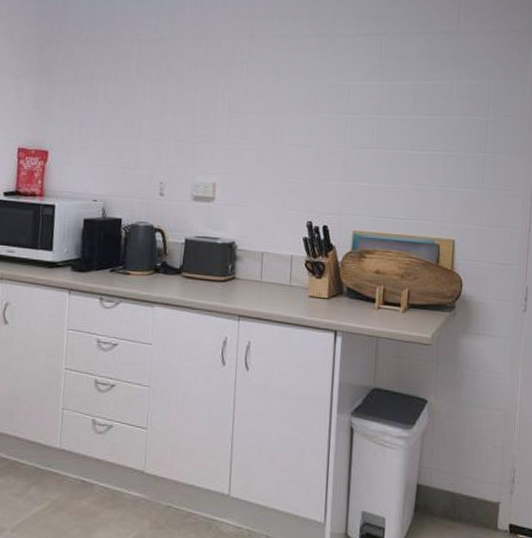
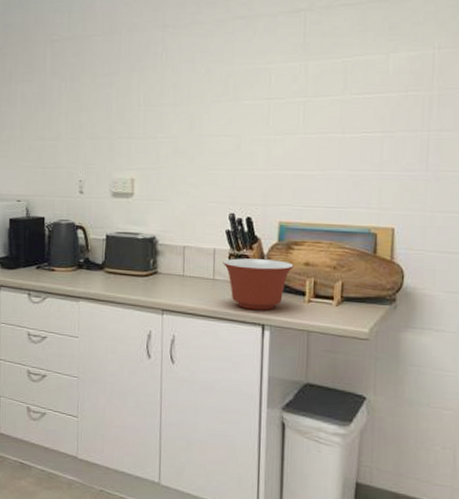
mixing bowl: none [299,265,365,317] -> present [223,258,294,310]

